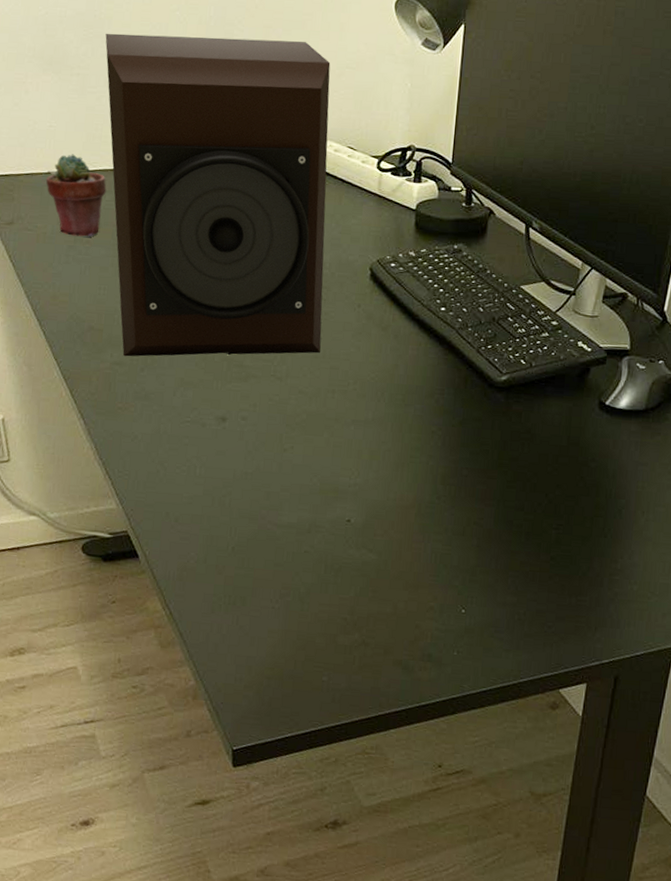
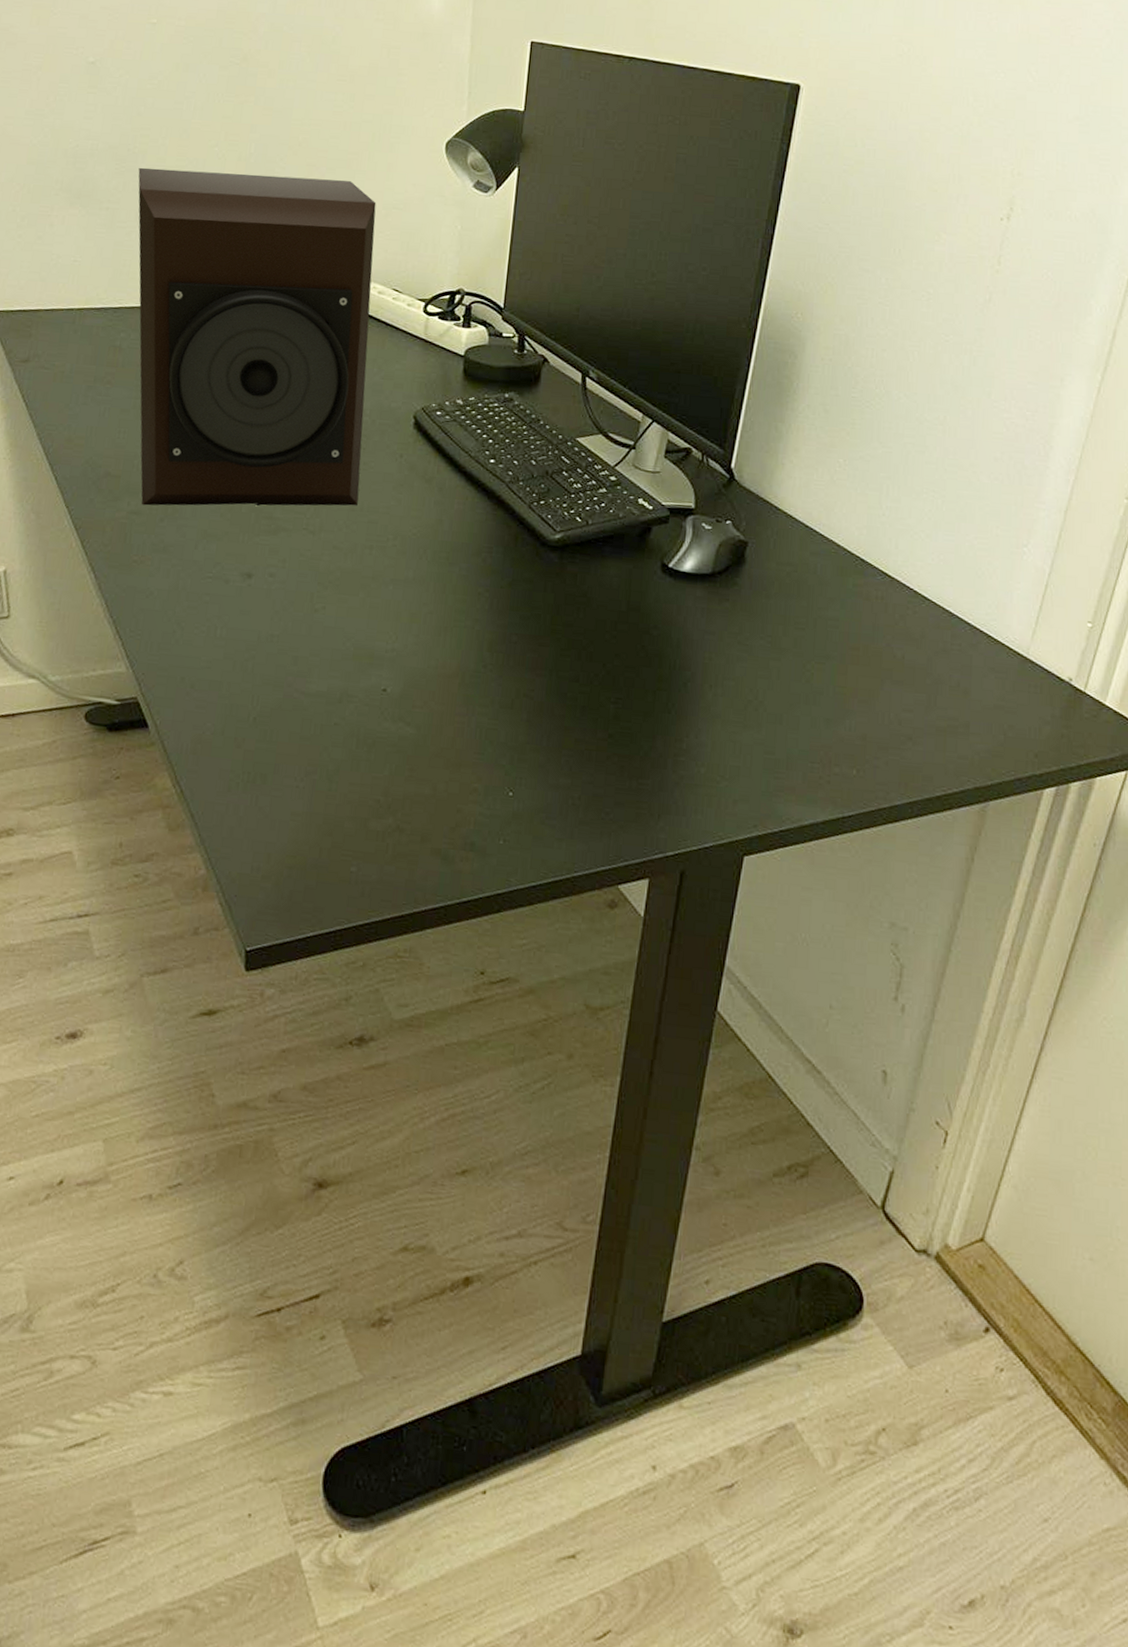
potted succulent: present [45,154,107,237] -> none [66,290,132,377]

